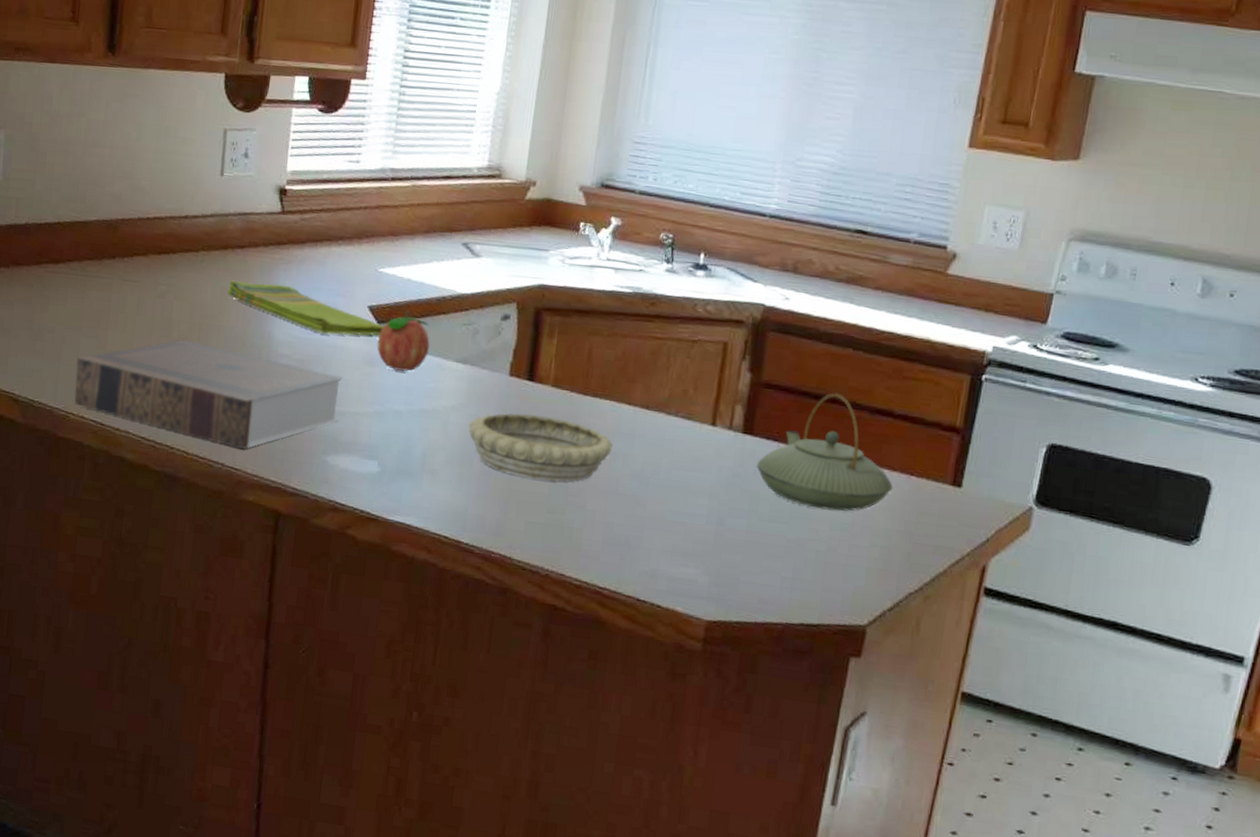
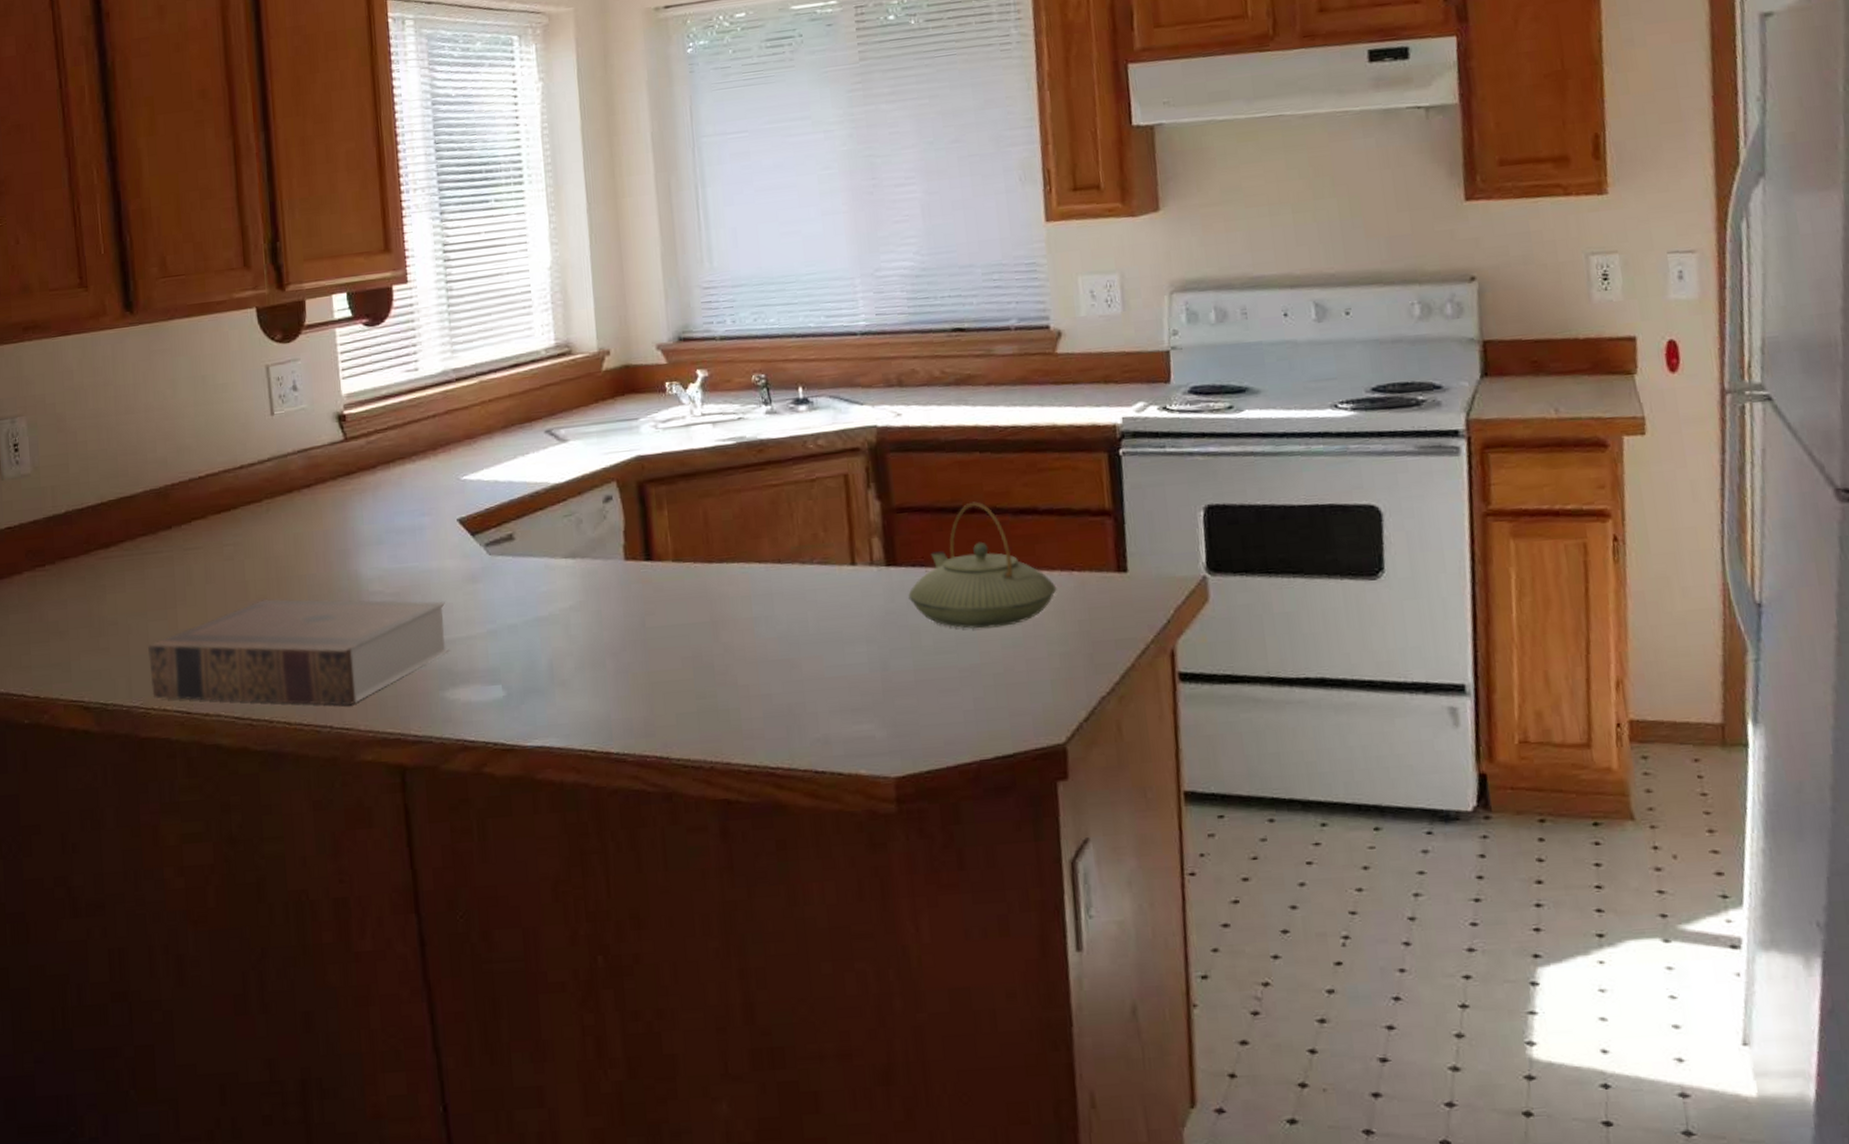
dish towel: present [228,280,384,336] -> none [302,516,479,560]
fruit: present [377,311,430,372] -> none [474,515,533,583]
decorative bowl: present [468,413,613,482] -> none [592,594,752,667]

